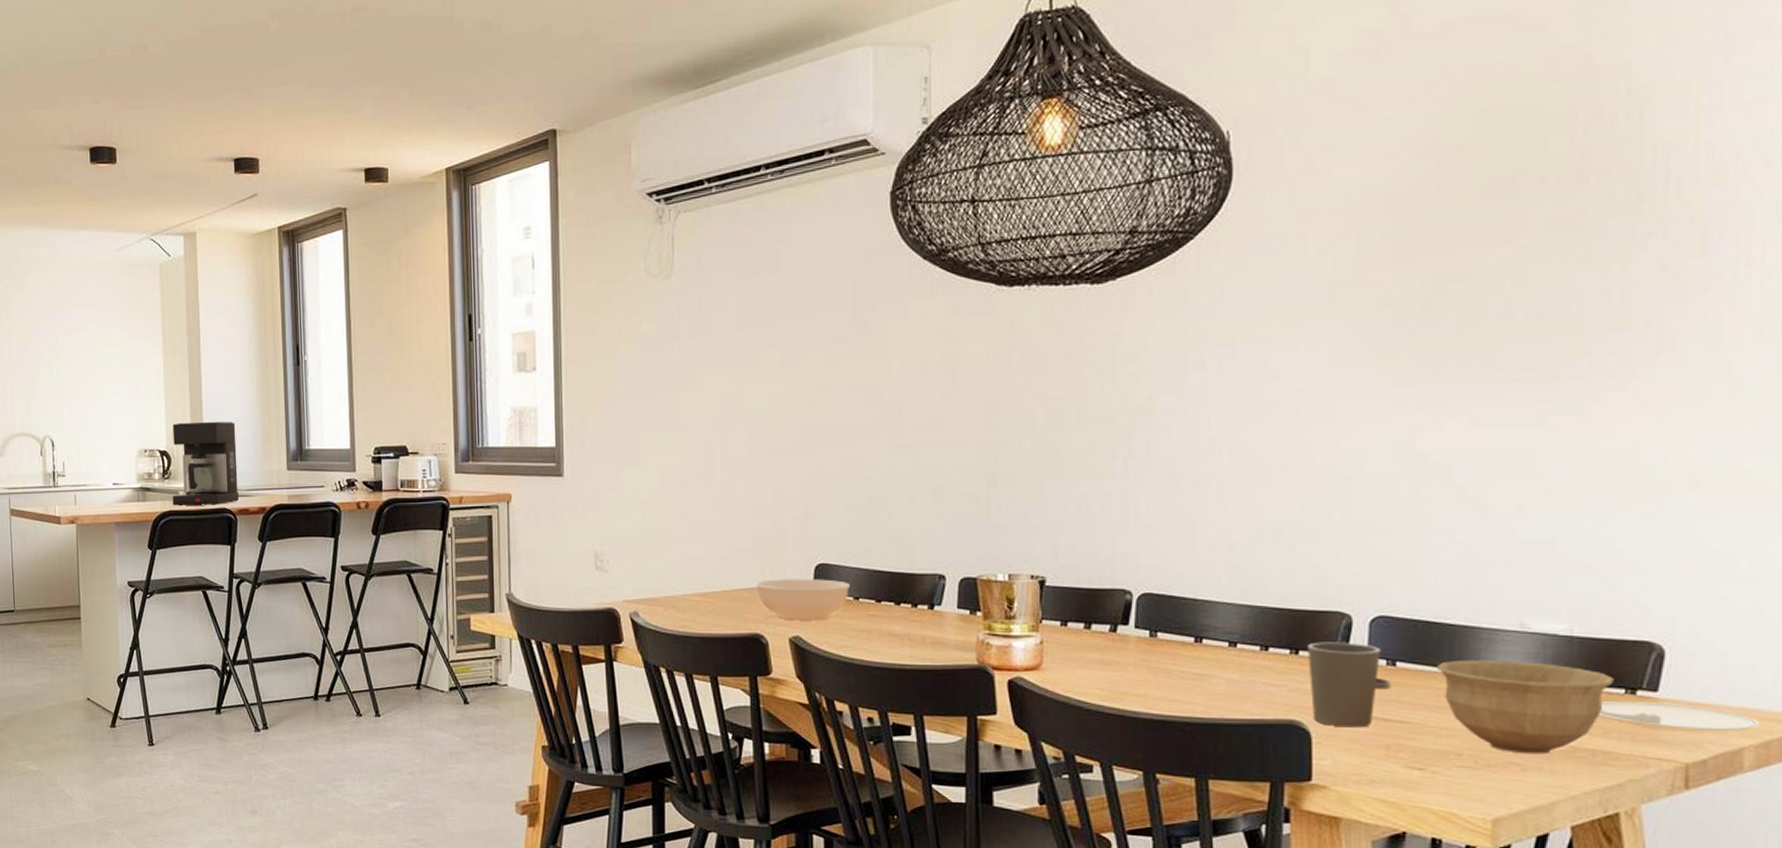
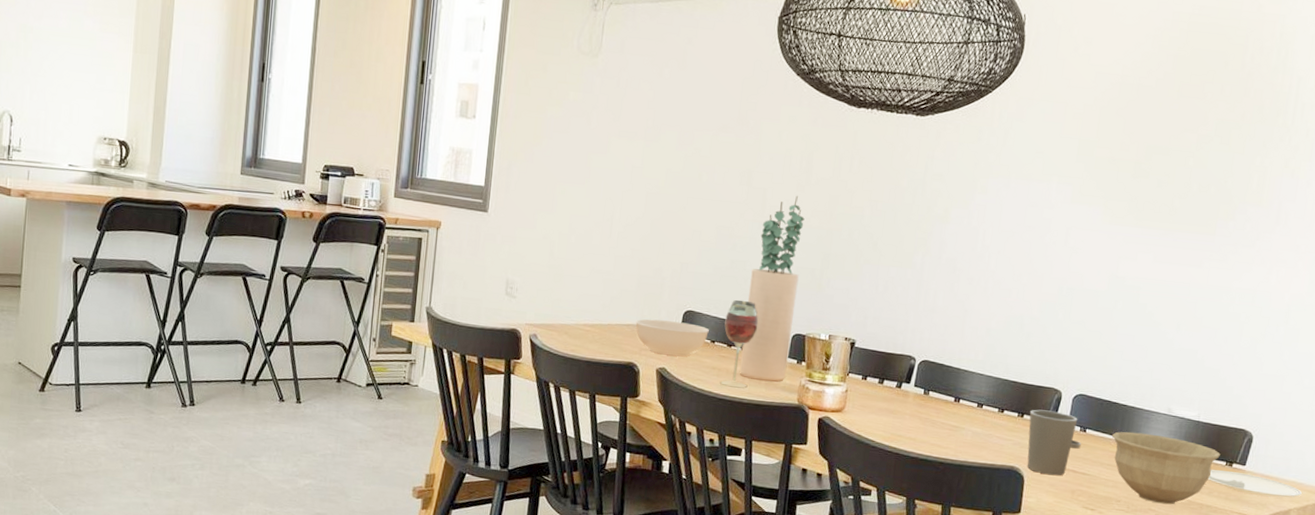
coffee maker: present [172,421,239,507] -> none [126,117,196,198]
wineglass: none [869,543,913,652] -> present [720,299,759,389]
vase: none [894,406,959,641] -> present [739,195,805,383]

